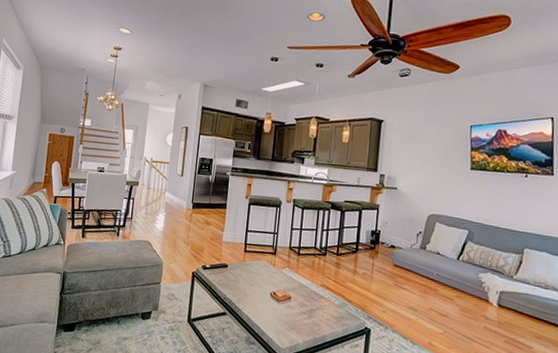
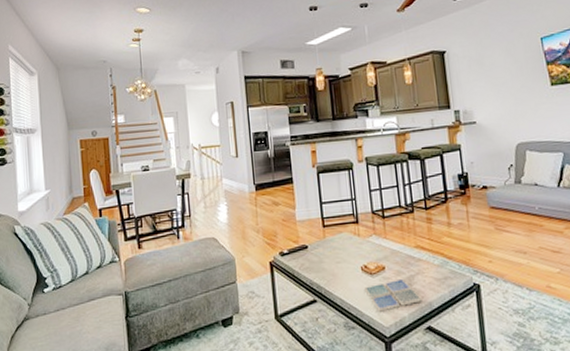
drink coaster: none [270,309,318,335] -> present [365,278,422,312]

